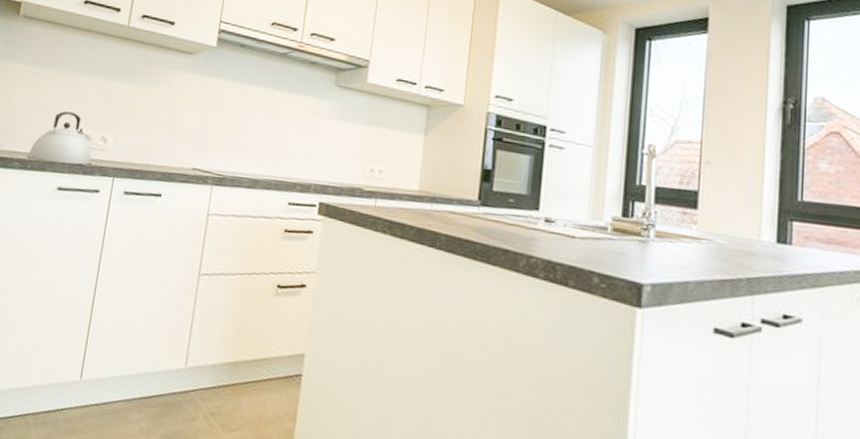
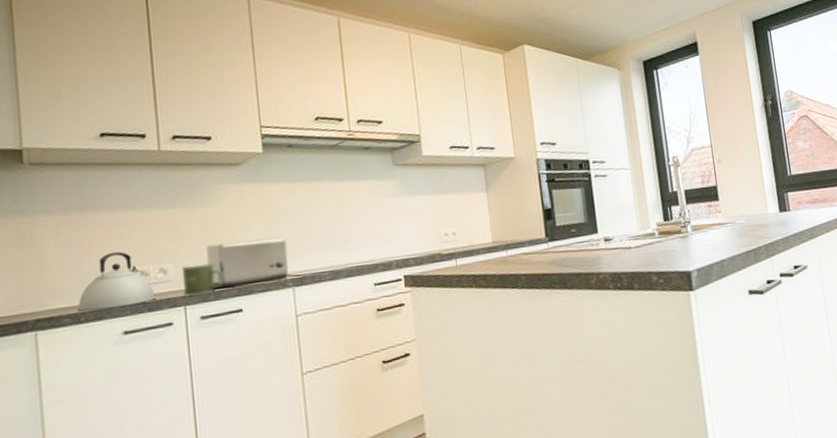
mug: none [115,139,153,172] -> present [181,263,223,297]
toaster: none [141,124,217,176] -> present [206,238,289,289]

